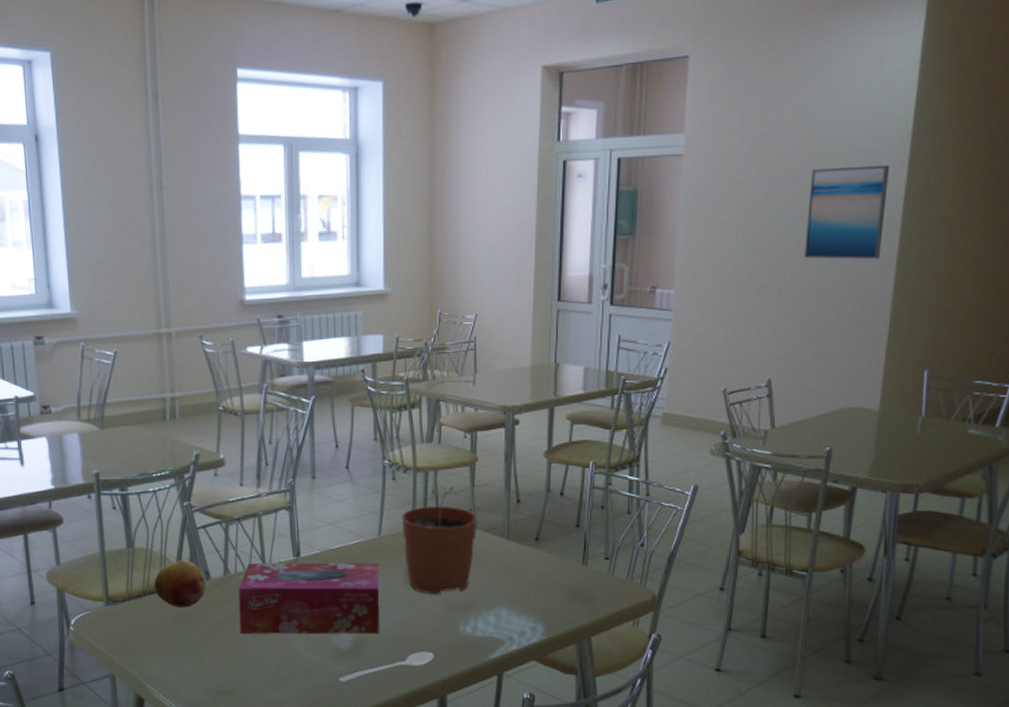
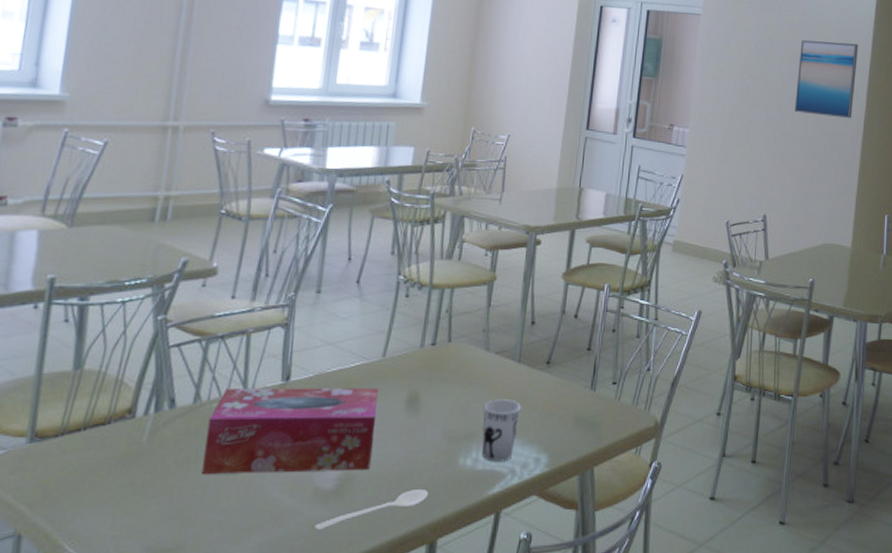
fruit: present [153,560,206,607] -> none [99,385,169,443]
plant pot: present [401,485,478,595] -> none [409,304,491,424]
cup: none [477,573,514,630] -> present [482,399,521,462]

